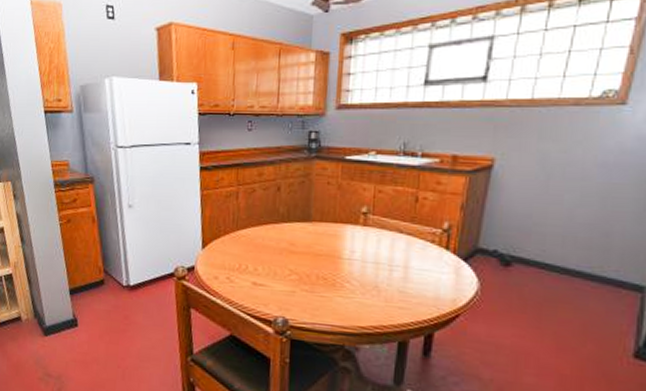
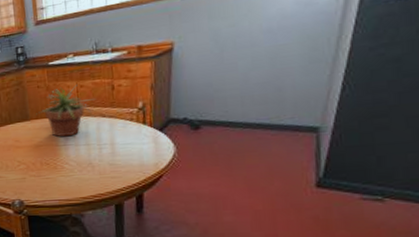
potted plant: none [320,187,394,250] -> present [36,84,96,137]

